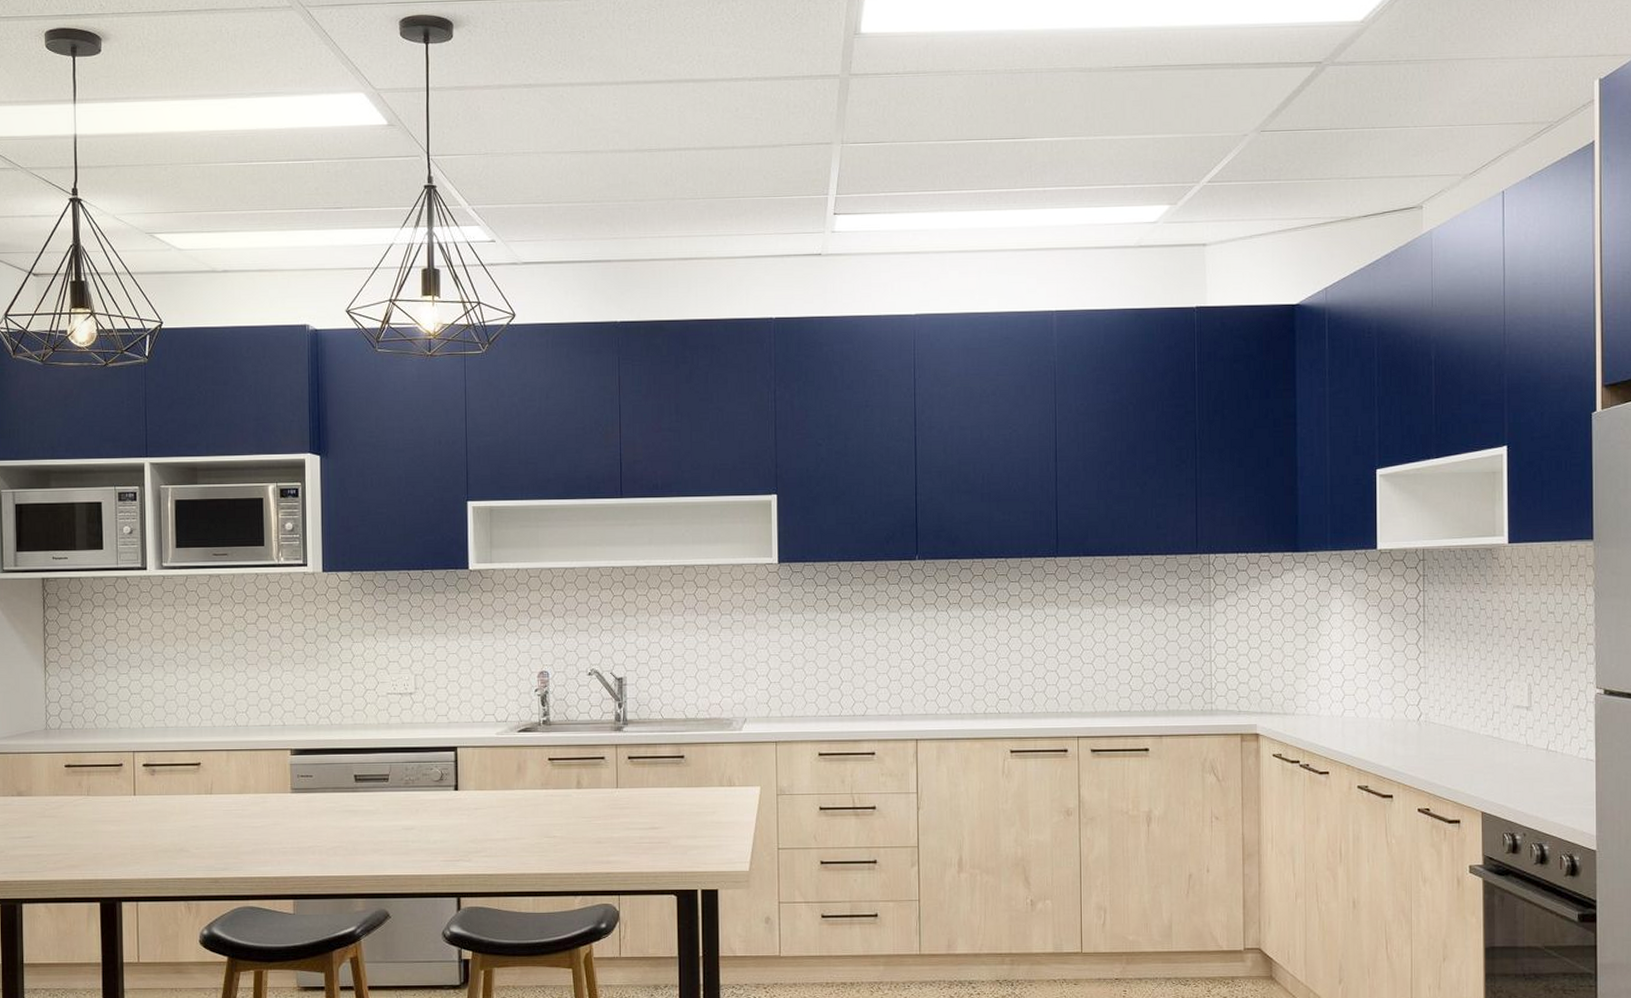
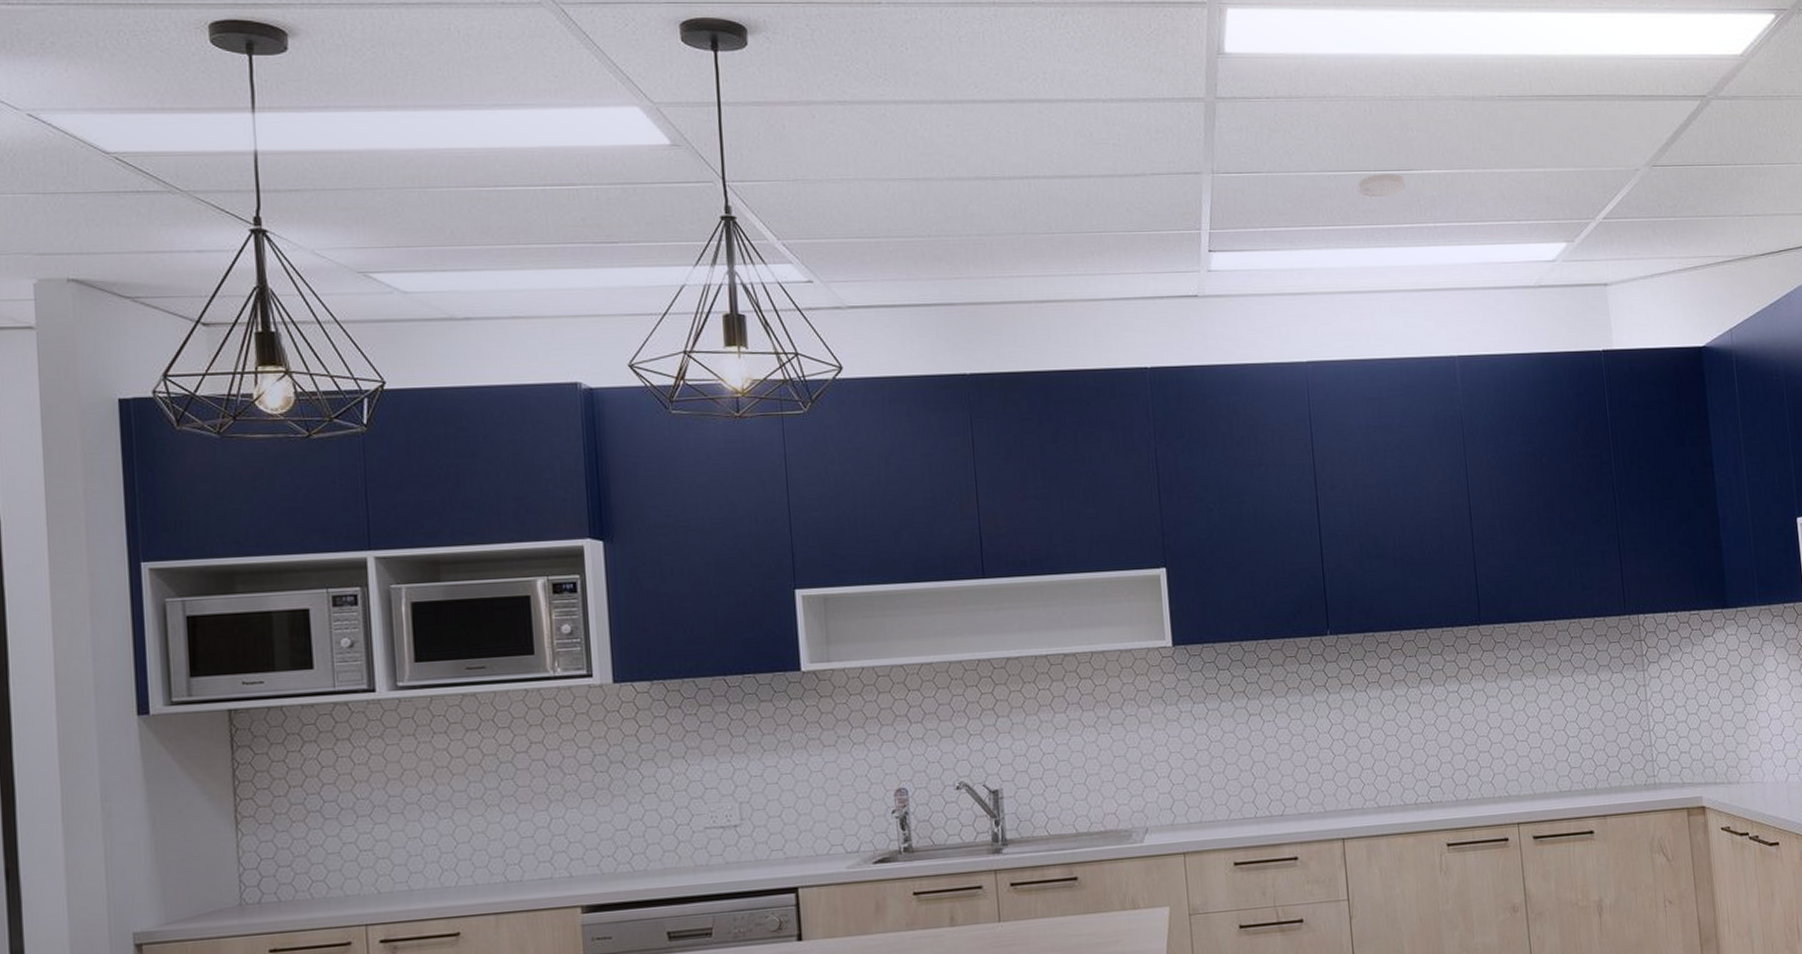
smoke detector: none [974,142,1019,164] -> present [1357,174,1406,198]

